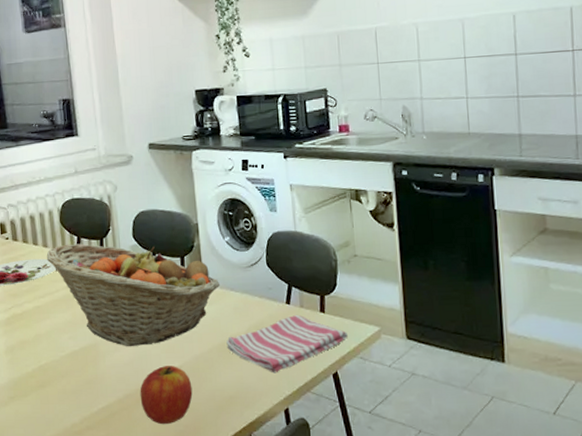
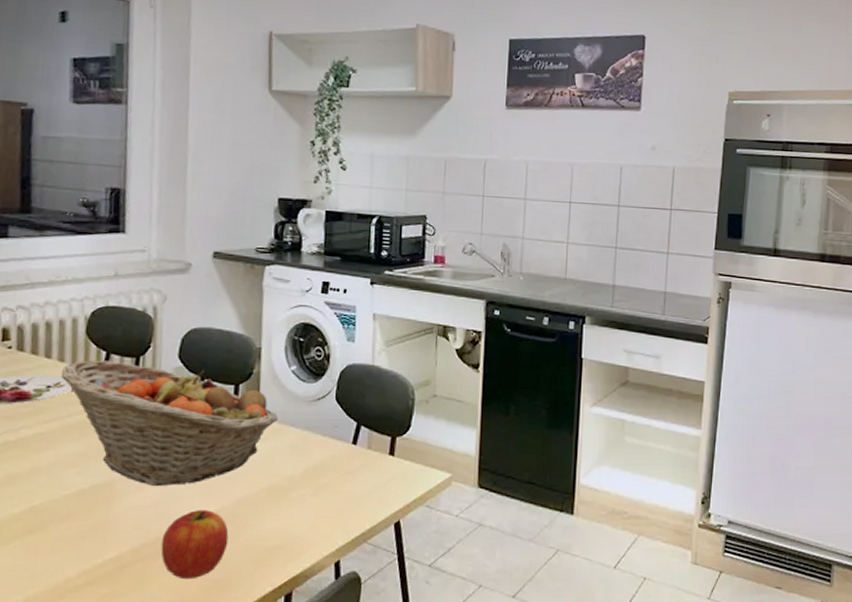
dish towel: present [226,315,348,373] -> none [277,457,416,521]

